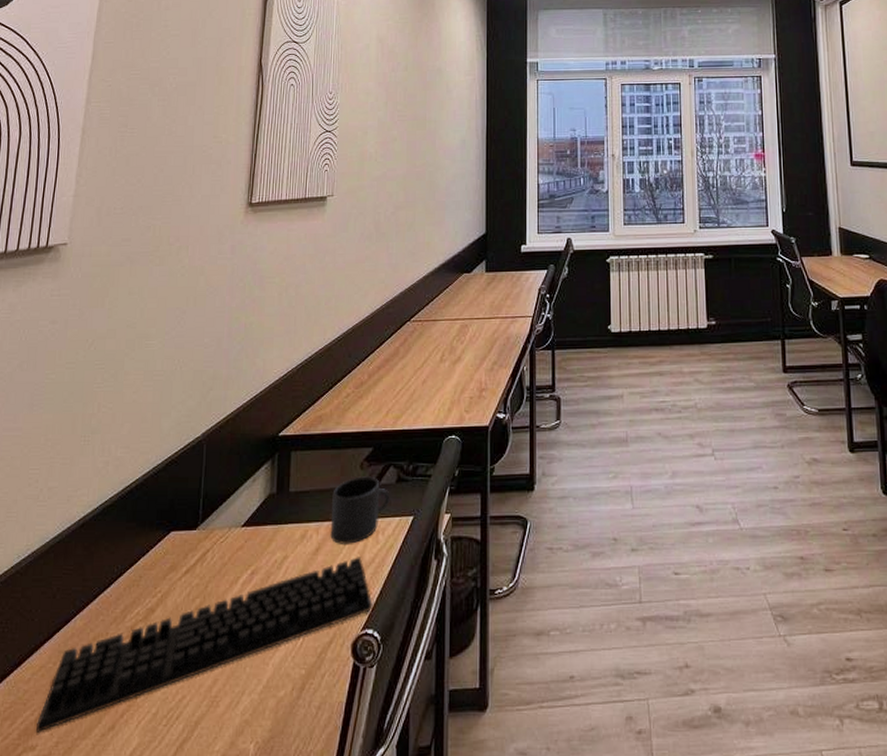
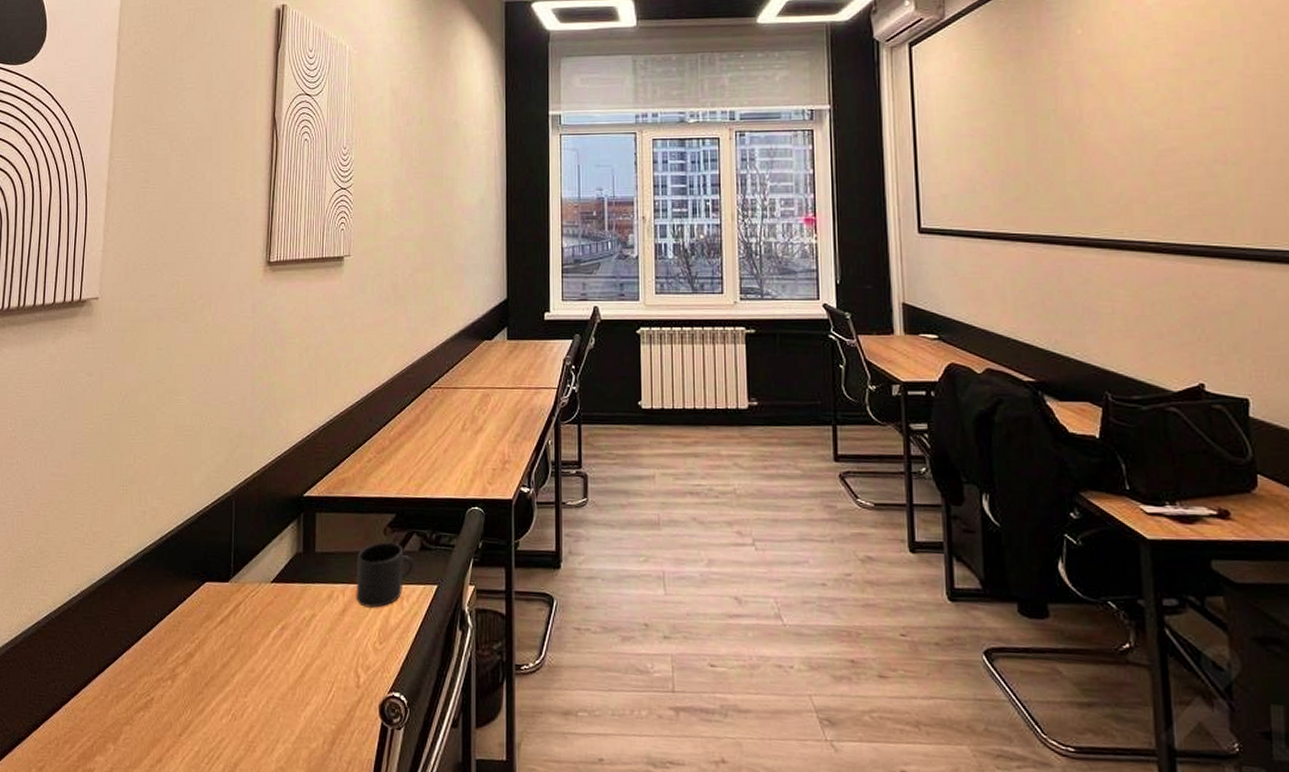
keyboard: present [35,557,373,732] -> none [92,621,399,758]

